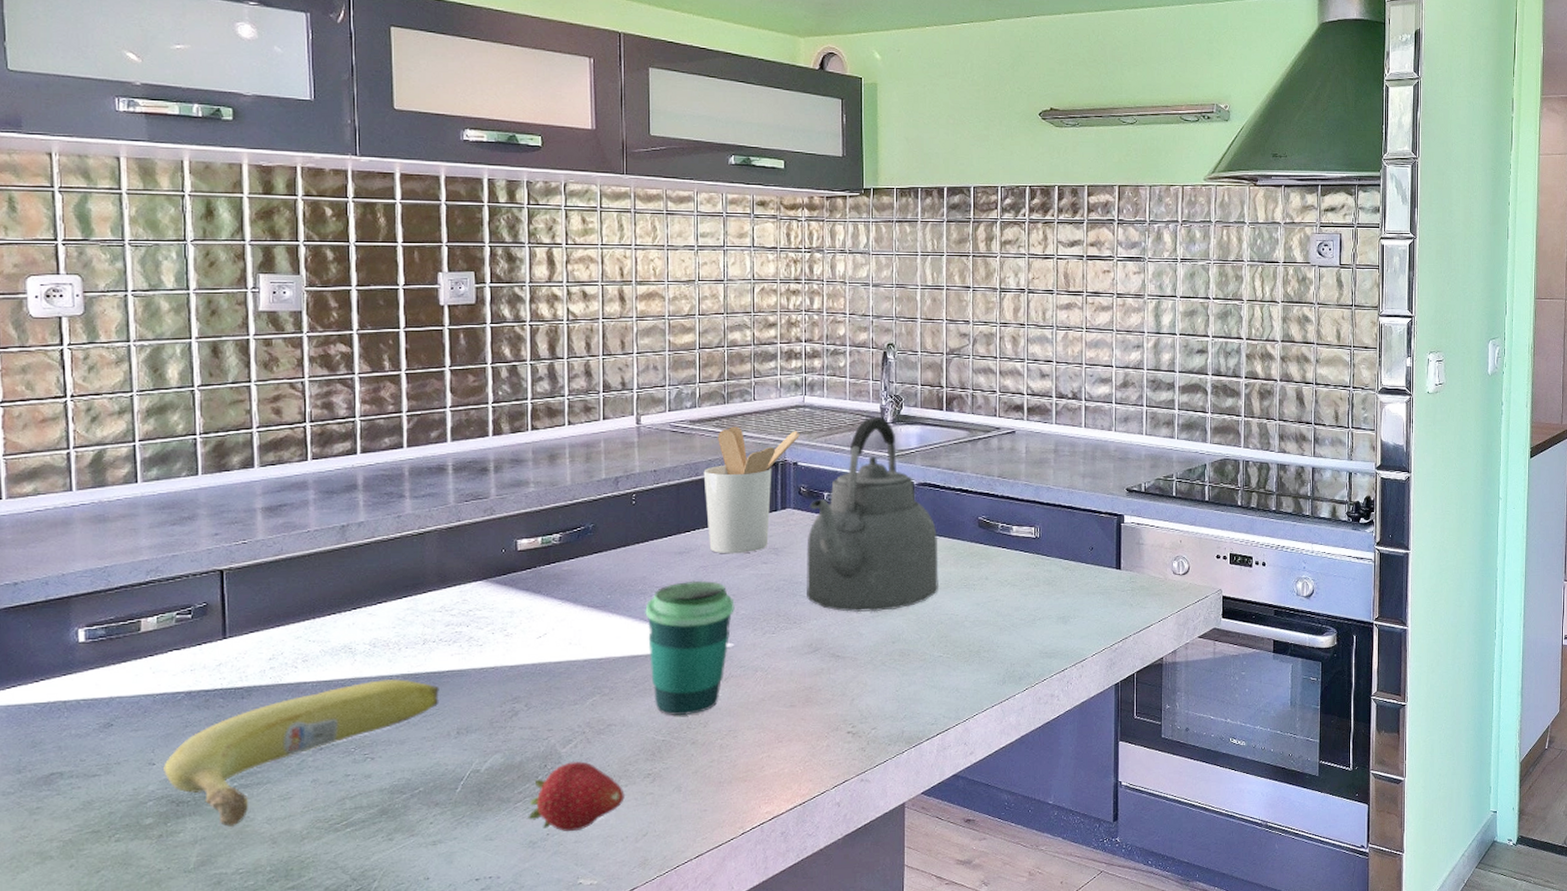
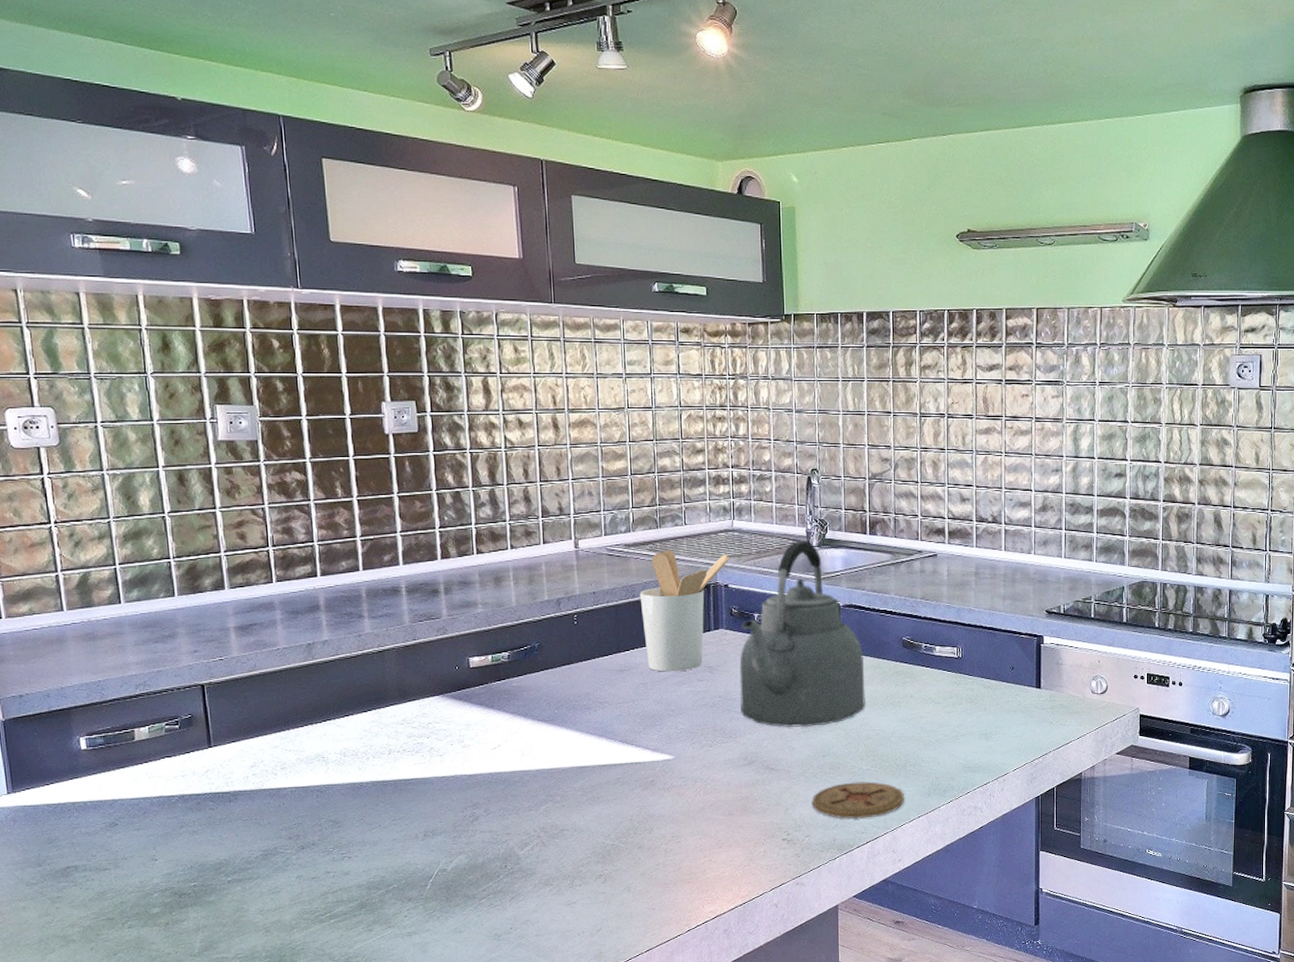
fruit: present [163,678,439,828] -> none [165,785,407,918]
fruit: present [528,761,625,832] -> none [492,863,579,927]
cup: present [645,580,735,716] -> none [590,696,674,823]
coaster: none [879,669,979,710] -> present [811,781,905,820]

